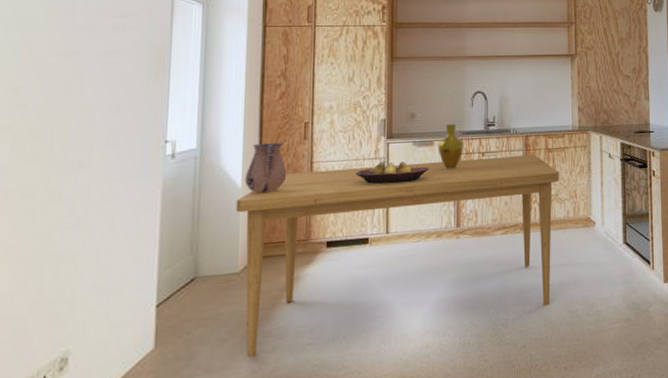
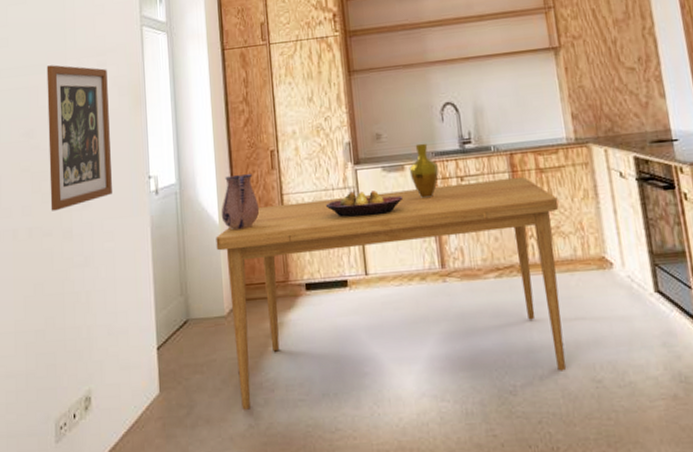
wall art: none [36,22,126,172] -> present [46,65,112,211]

